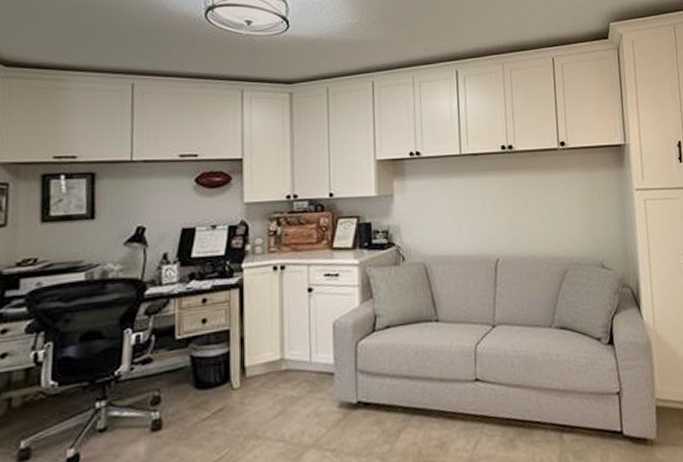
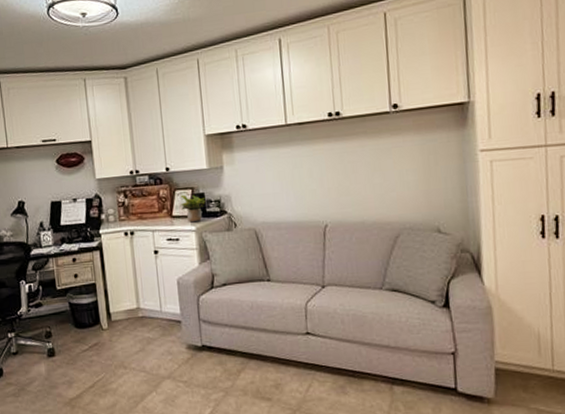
potted plant: none [342,224,373,256] -> present [180,194,207,223]

